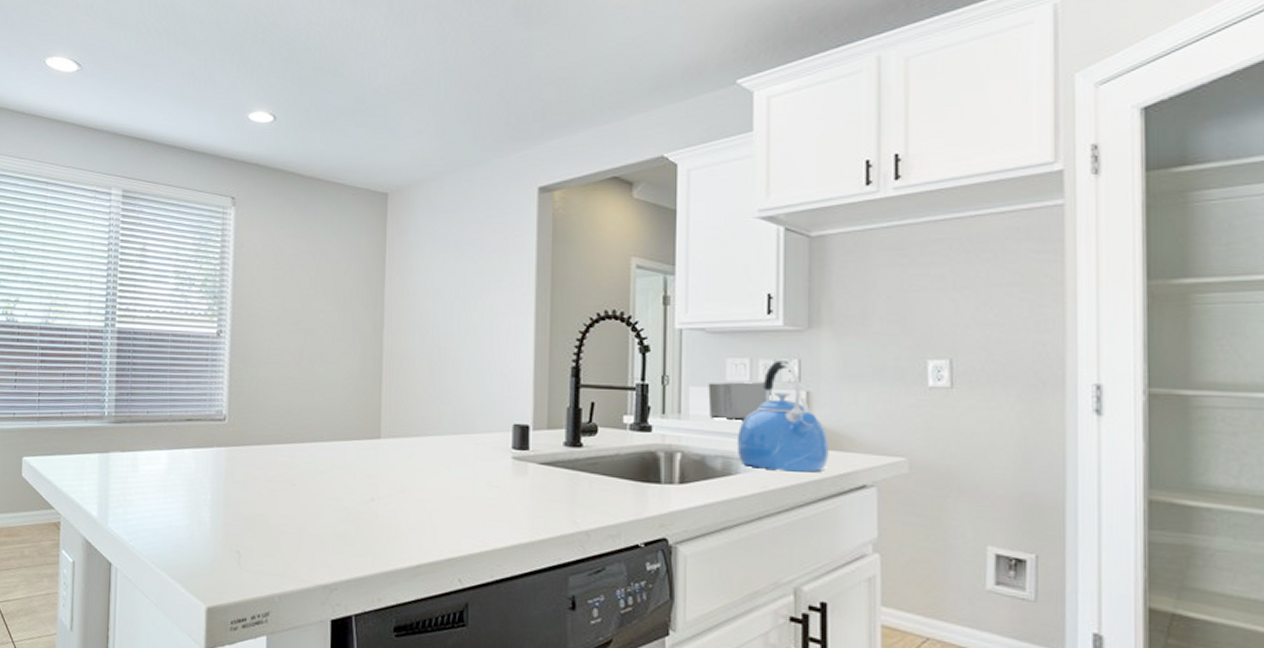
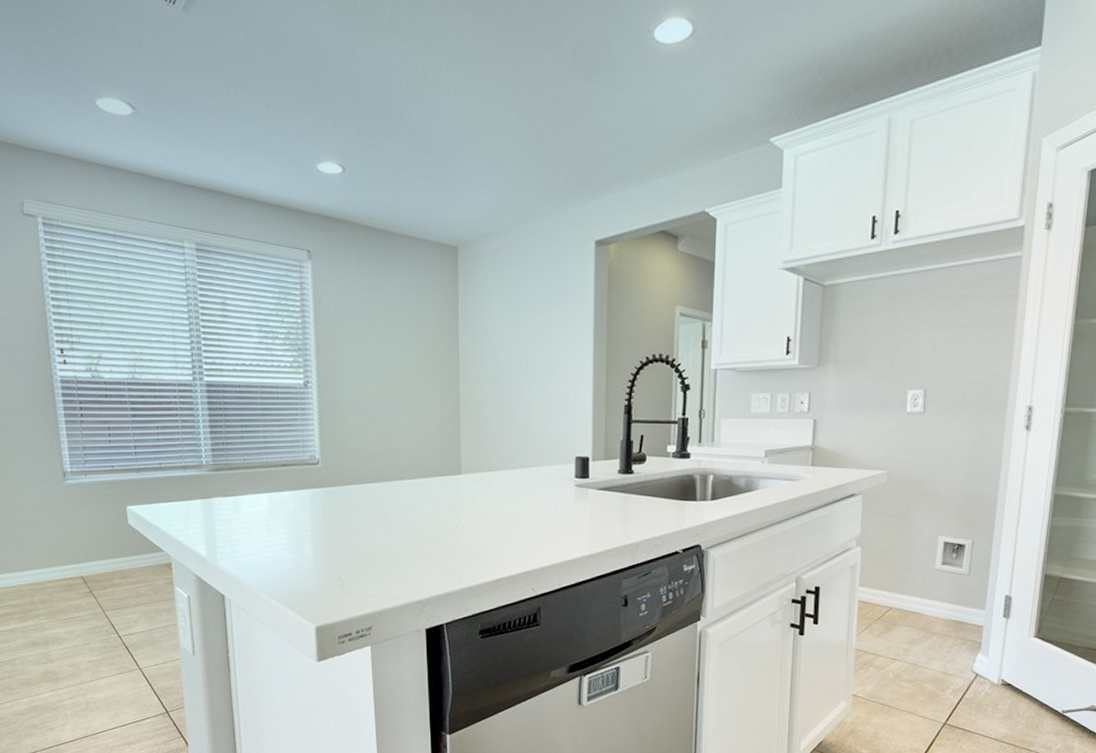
toaster: present [708,382,773,421] -> none [736,413,788,447]
kettle: present [736,360,829,473] -> none [757,394,829,486]

